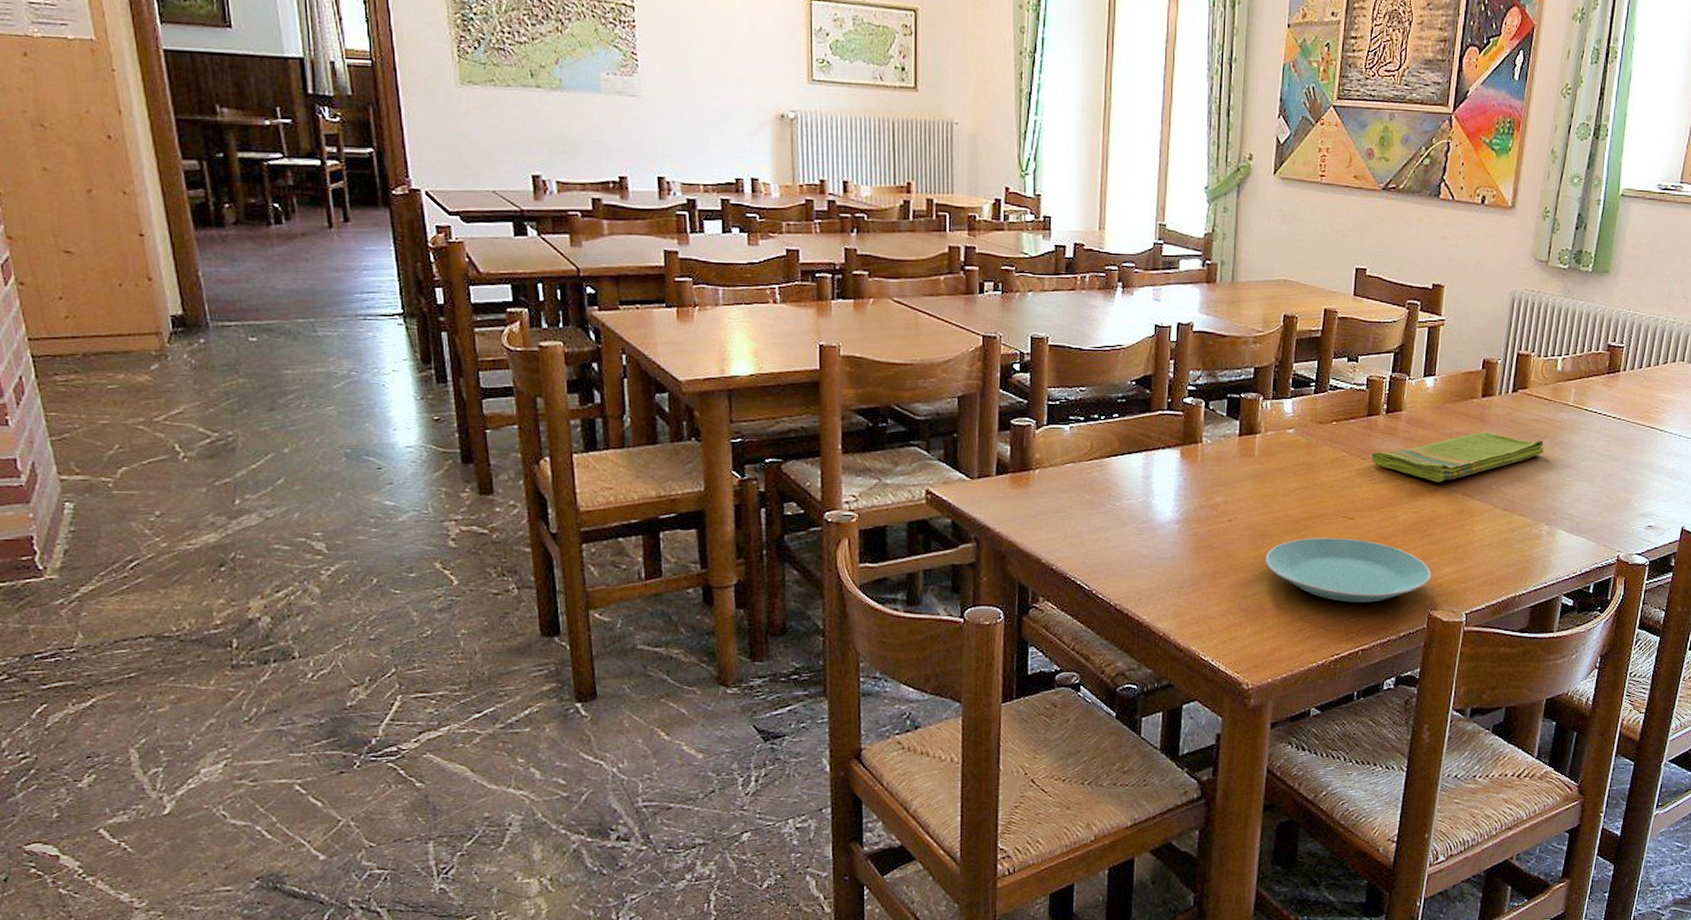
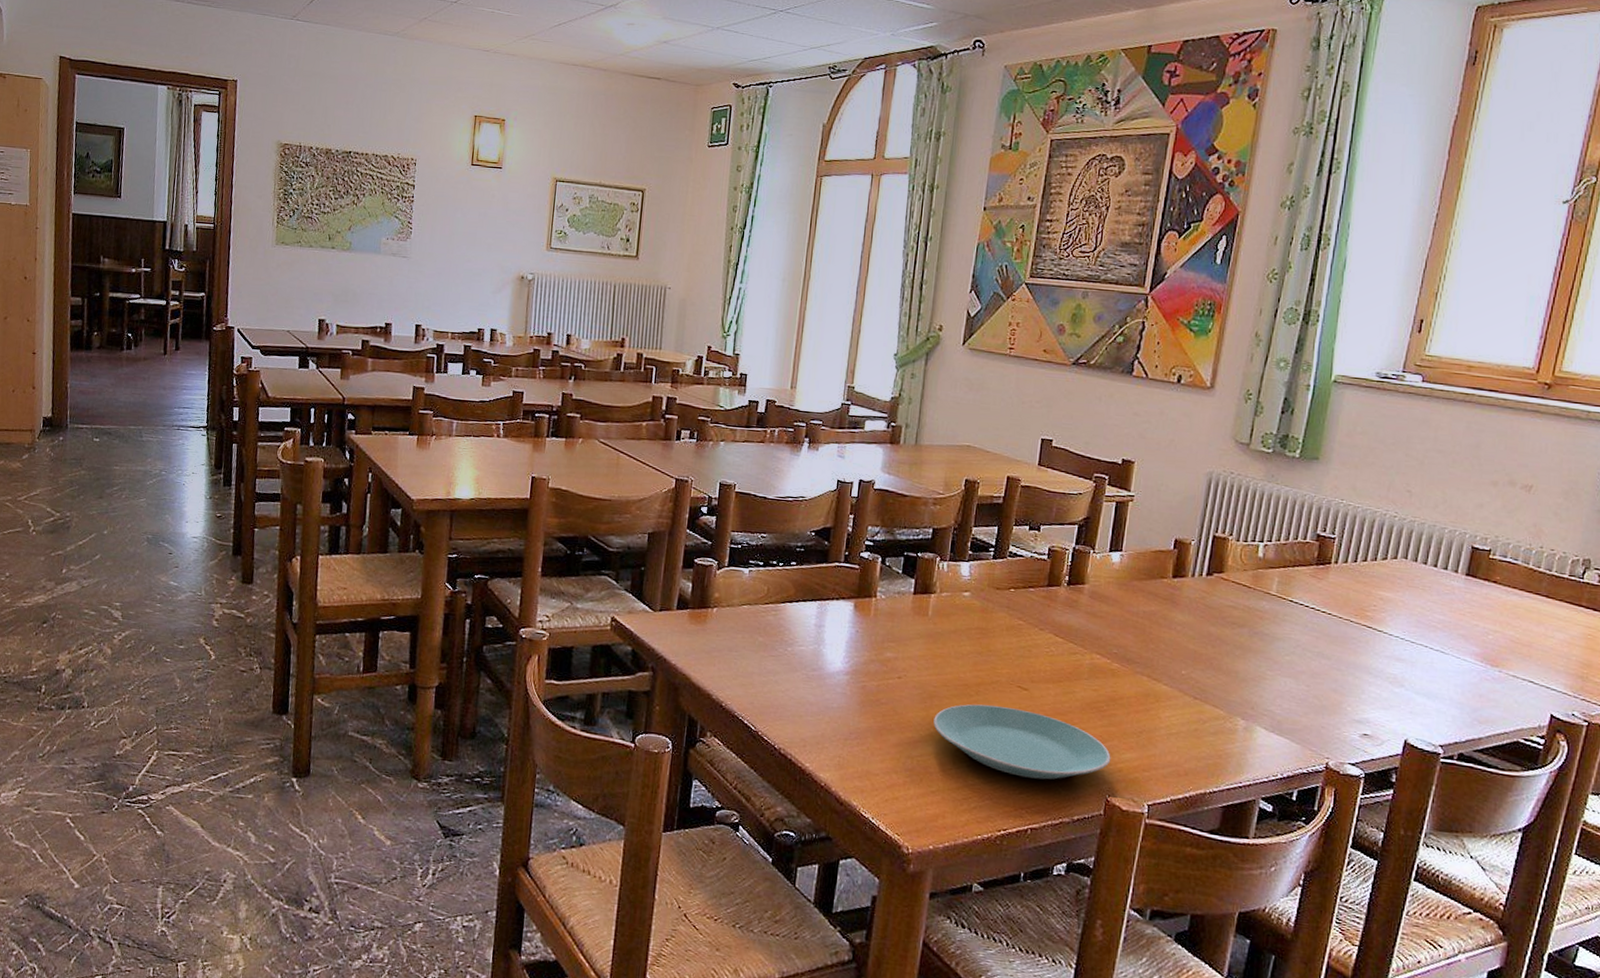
dish towel: present [1371,432,1544,483] -> none [1050,613,1242,662]

